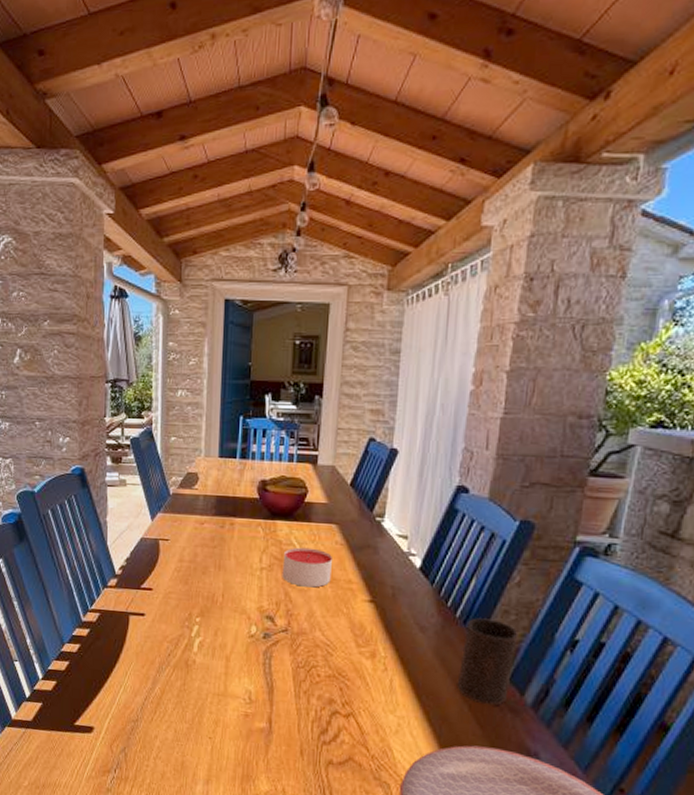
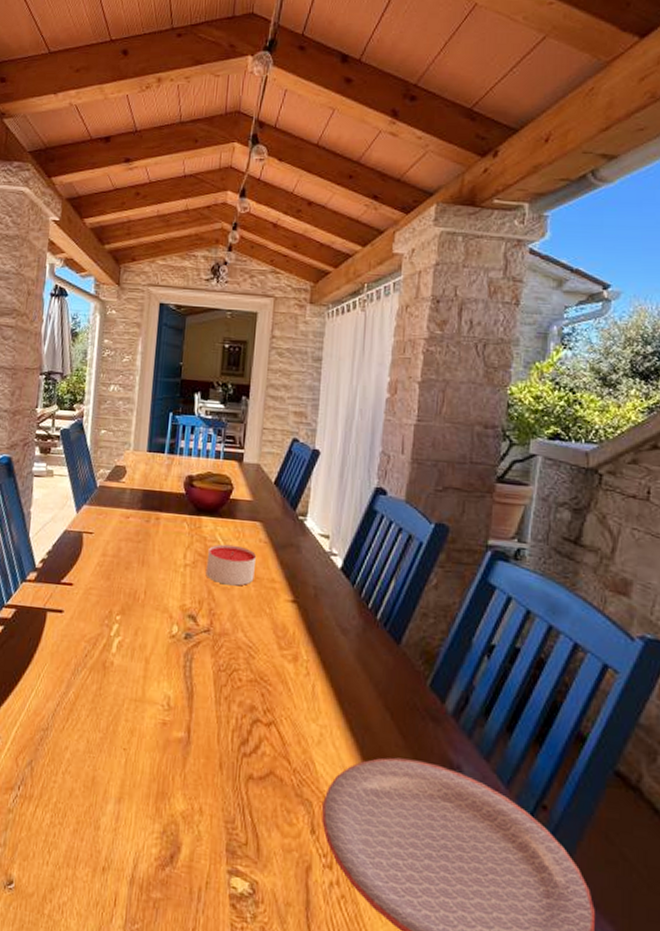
cup: present [458,618,518,706] -> none [380,620,437,714]

